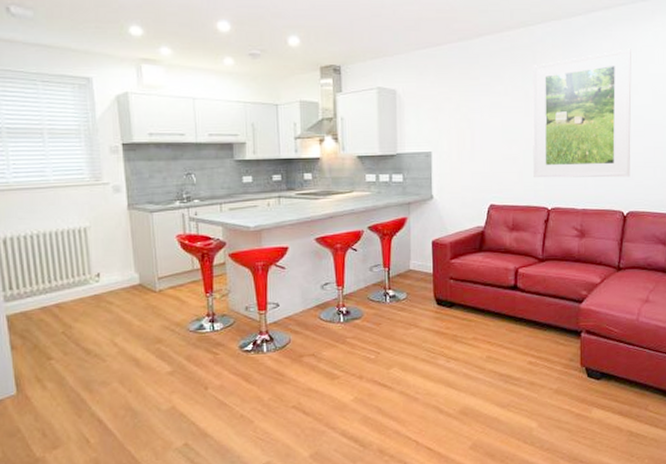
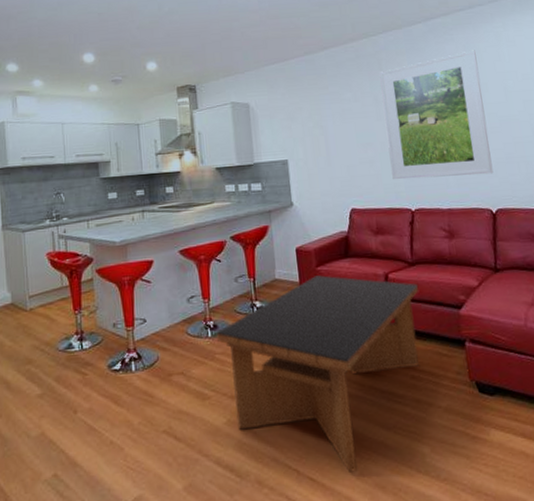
coffee table: none [349,268,546,443] -> present [217,275,419,472]

